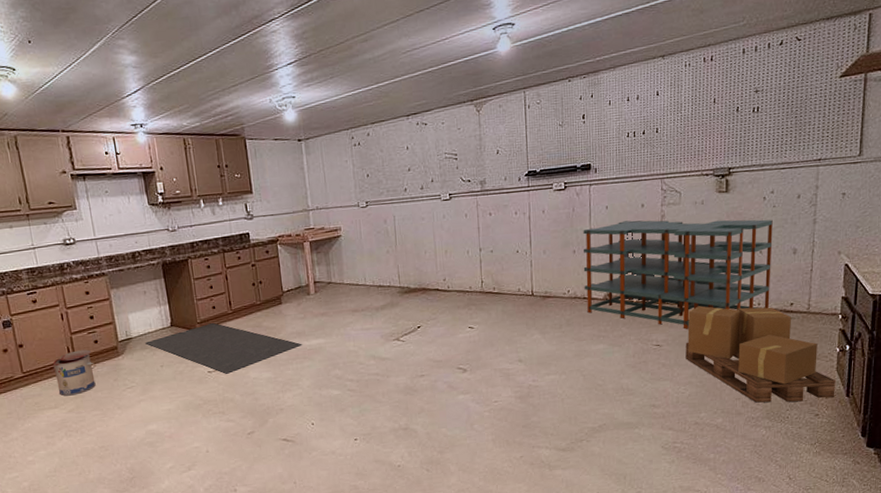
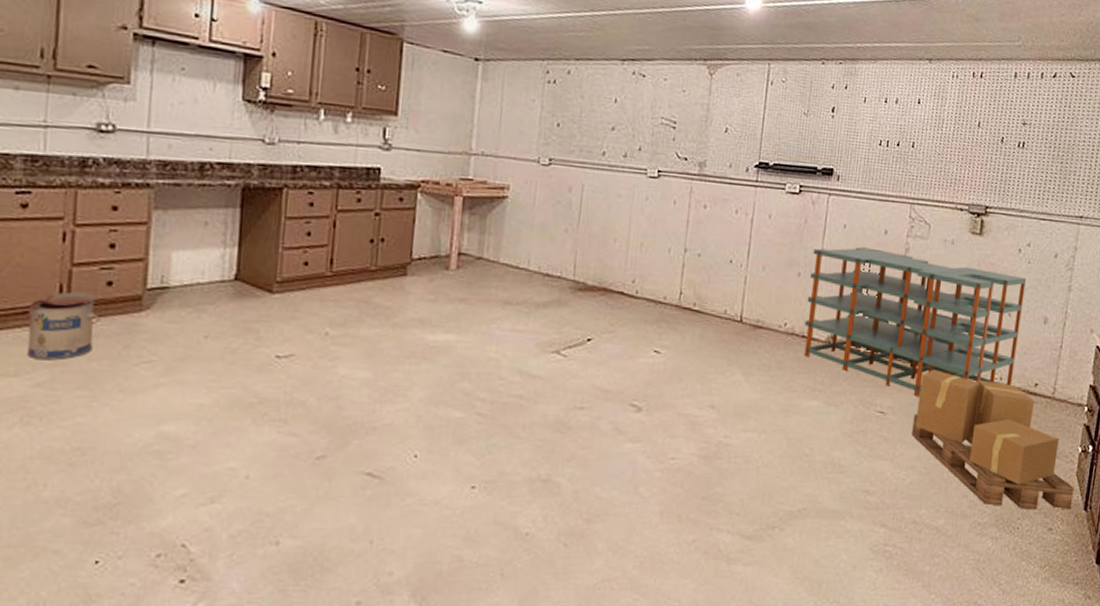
floor mat: present [145,323,302,374] -> none [188,285,424,364]

